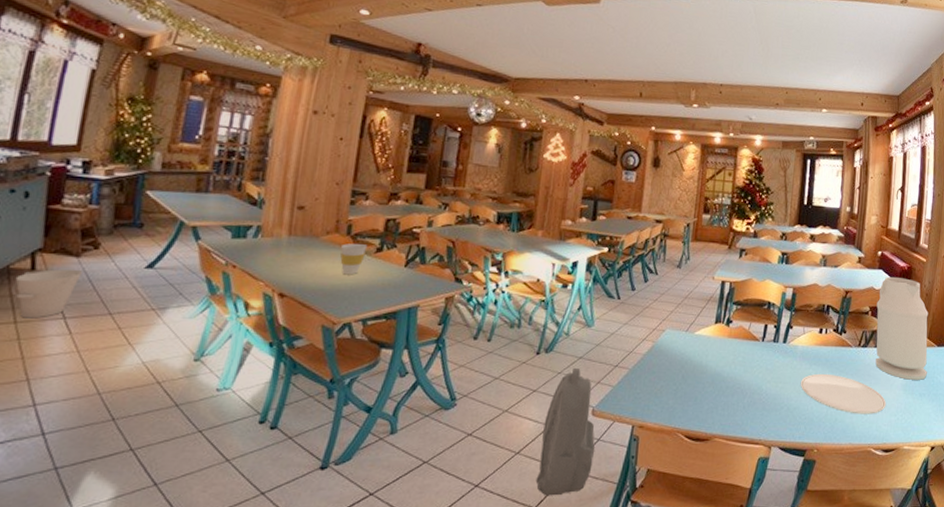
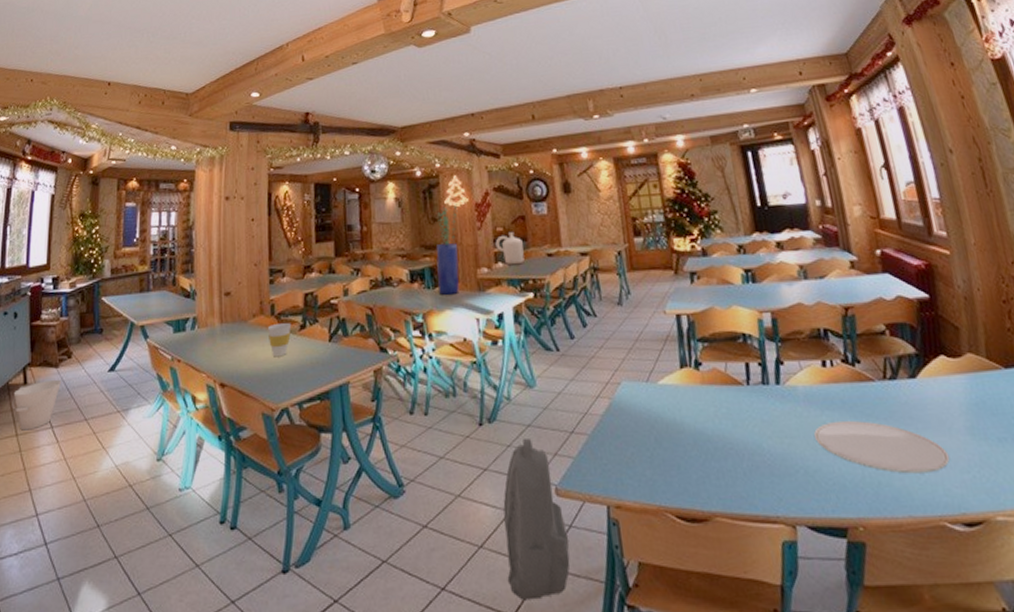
vase: none [521,158,555,240] -> present [436,204,460,295]
water jug: none [583,192,608,222] -> present [495,231,525,266]
water jug: present [875,277,928,381] -> none [892,280,1002,420]

